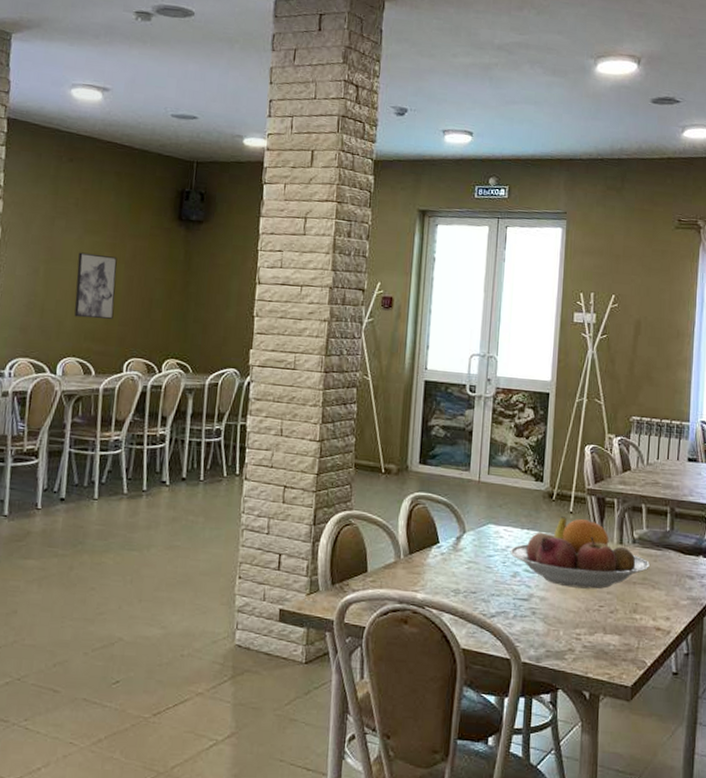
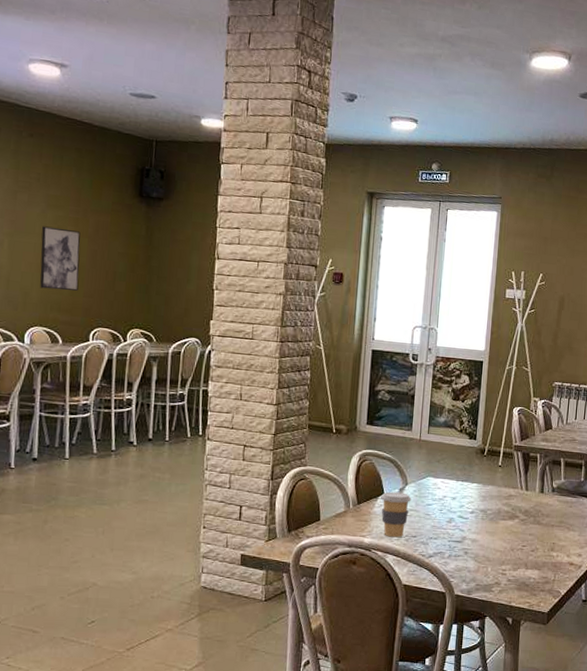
coffee cup: none [434,540,470,594] -> present [380,492,412,538]
fruit bowl: present [510,516,650,589] -> none [446,470,566,532]

